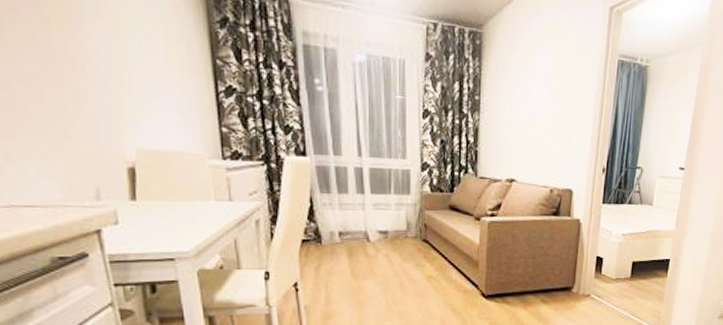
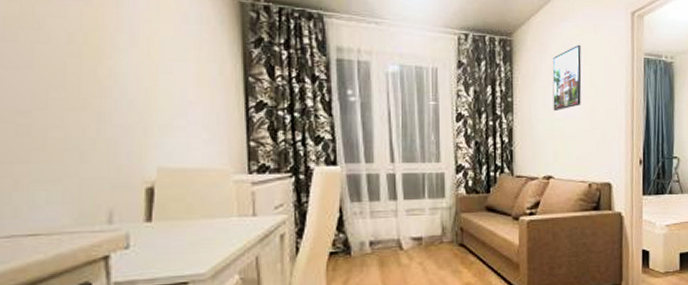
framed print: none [520,41,554,113] -> present [552,44,582,112]

